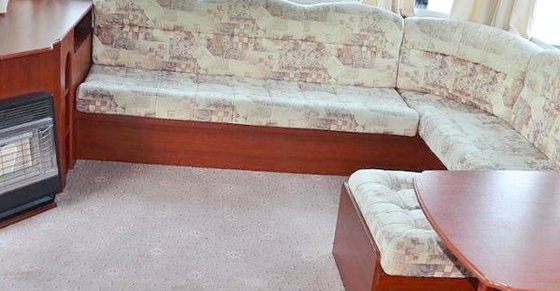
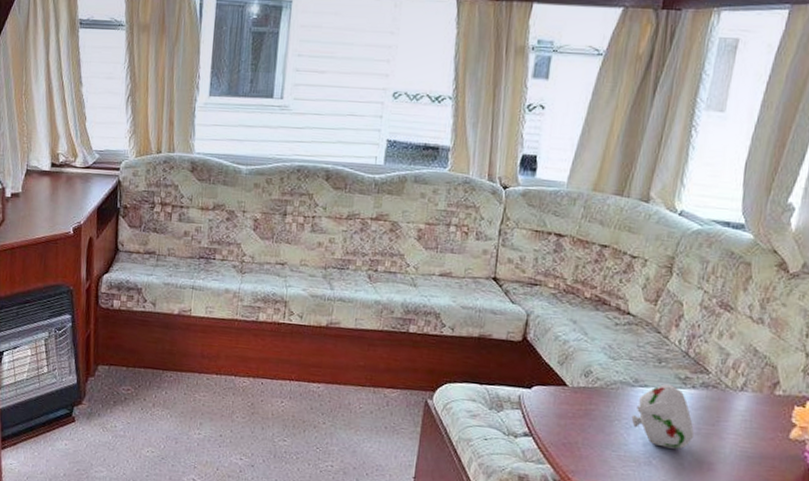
teapot: none [493,168,537,216] -> present [631,384,695,449]

